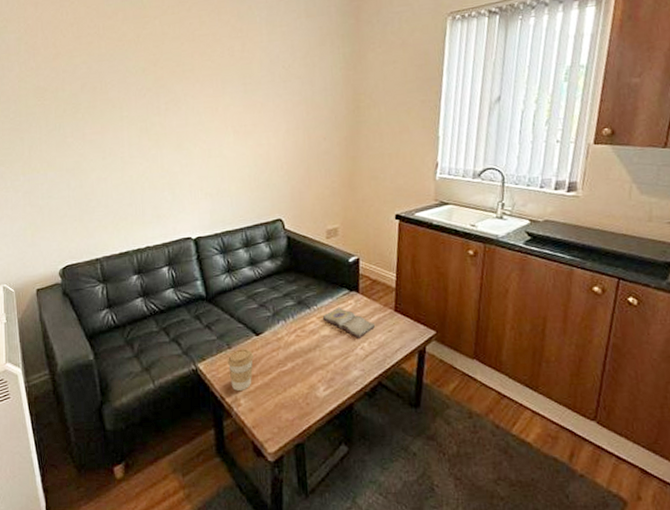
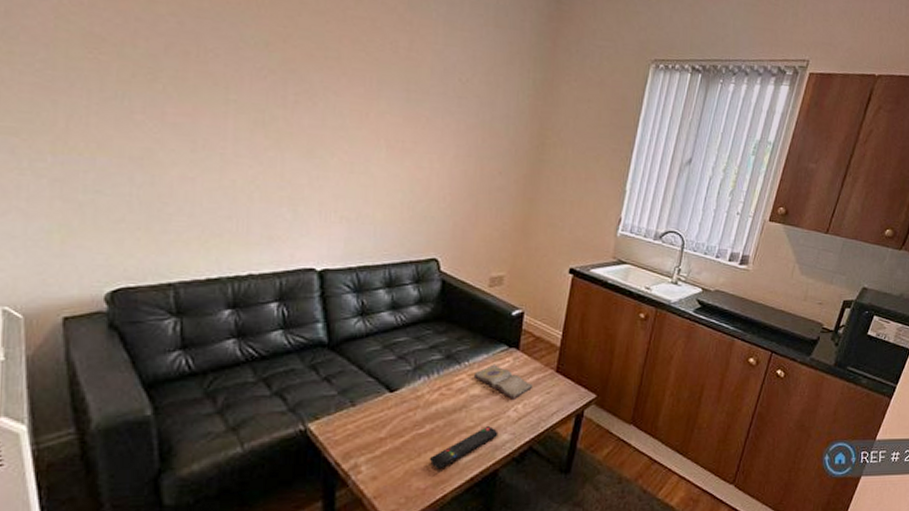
coffee cup: present [227,349,254,391] -> none [348,407,384,456]
remote control: none [293,364,350,403] -> present [429,426,499,470]

